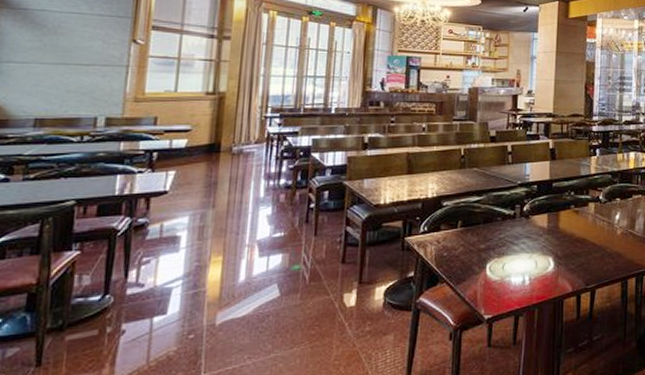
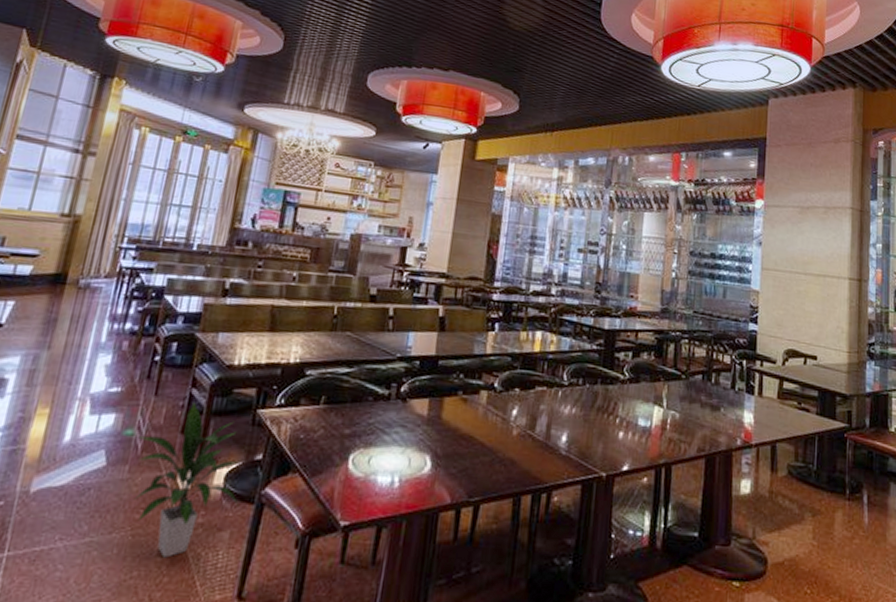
indoor plant: none [305,237,399,361] -> present [133,402,240,558]

